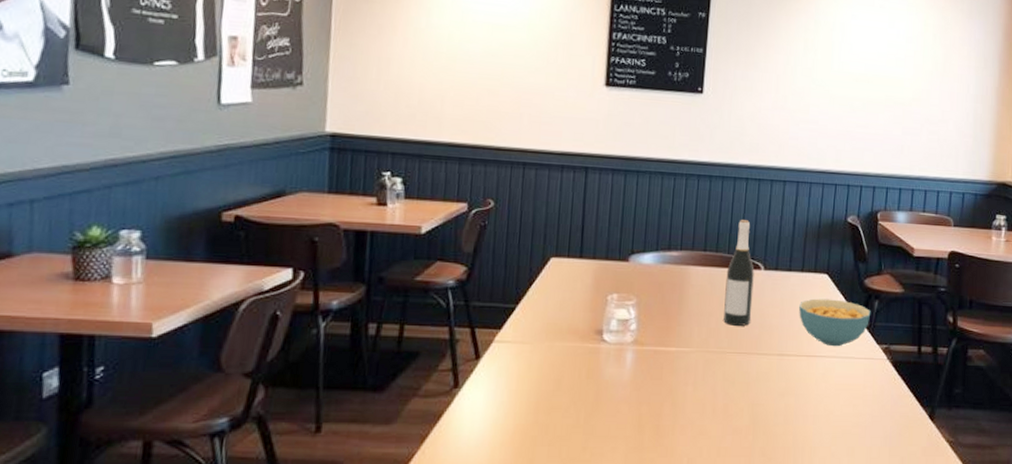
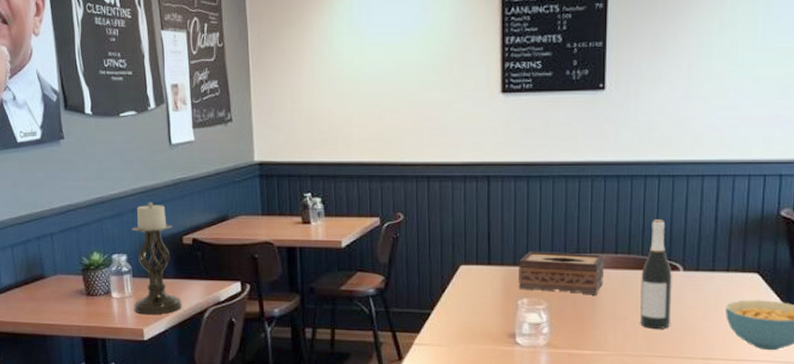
candle holder: none [142,170,212,306] -> present [132,202,183,315]
tissue box: none [609,245,693,292] -> present [519,250,604,295]

